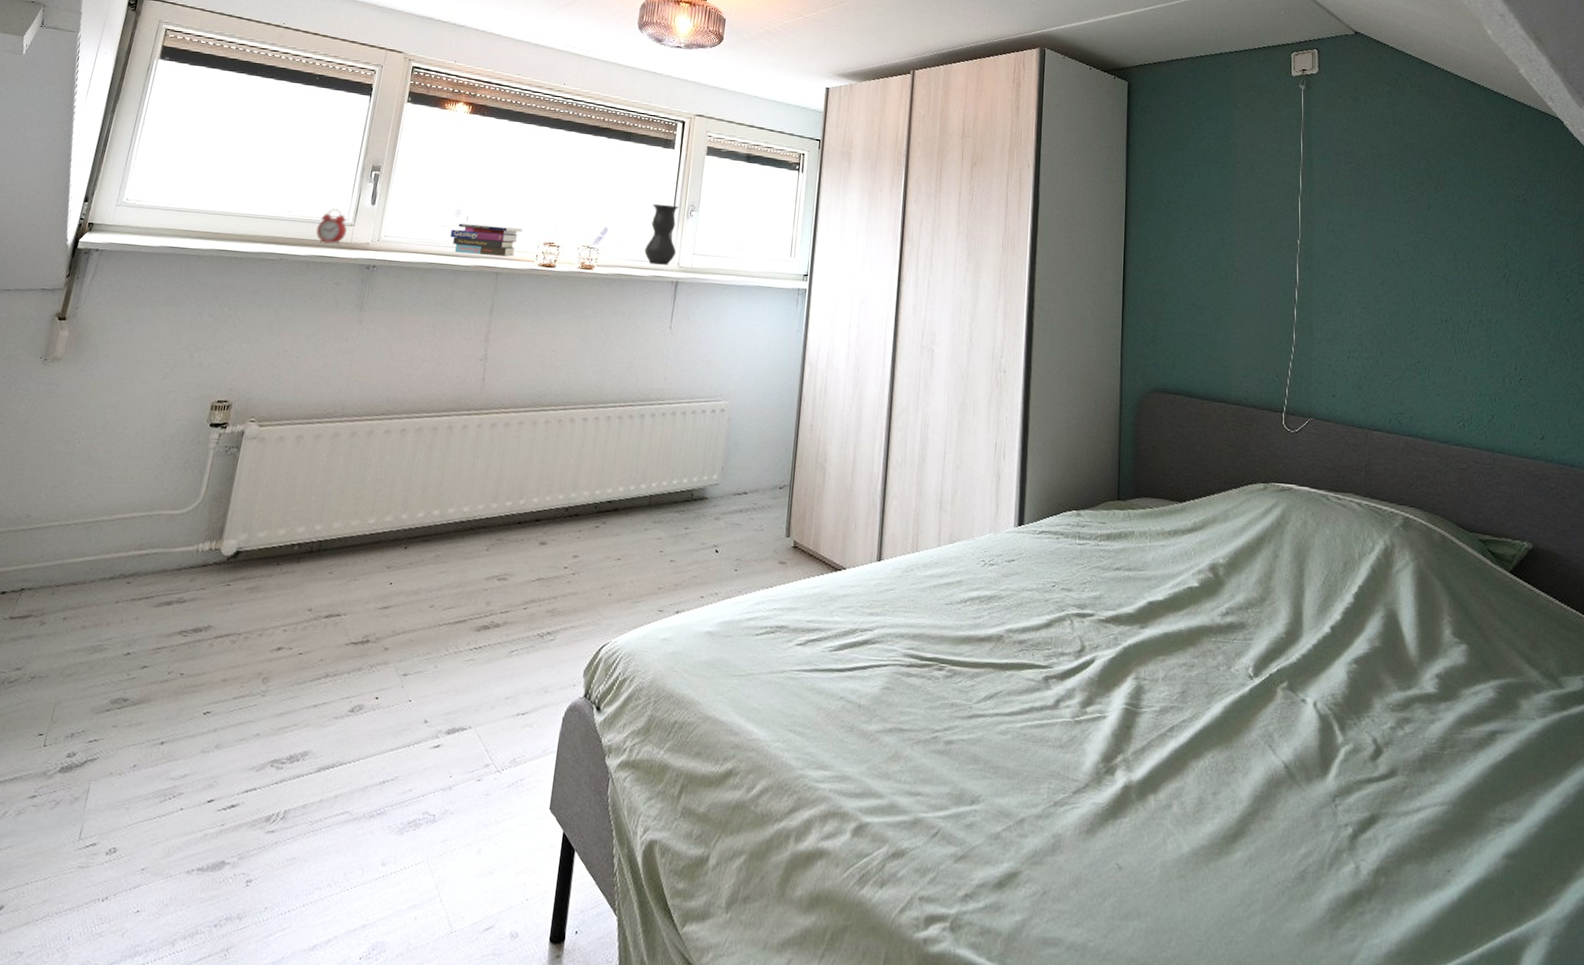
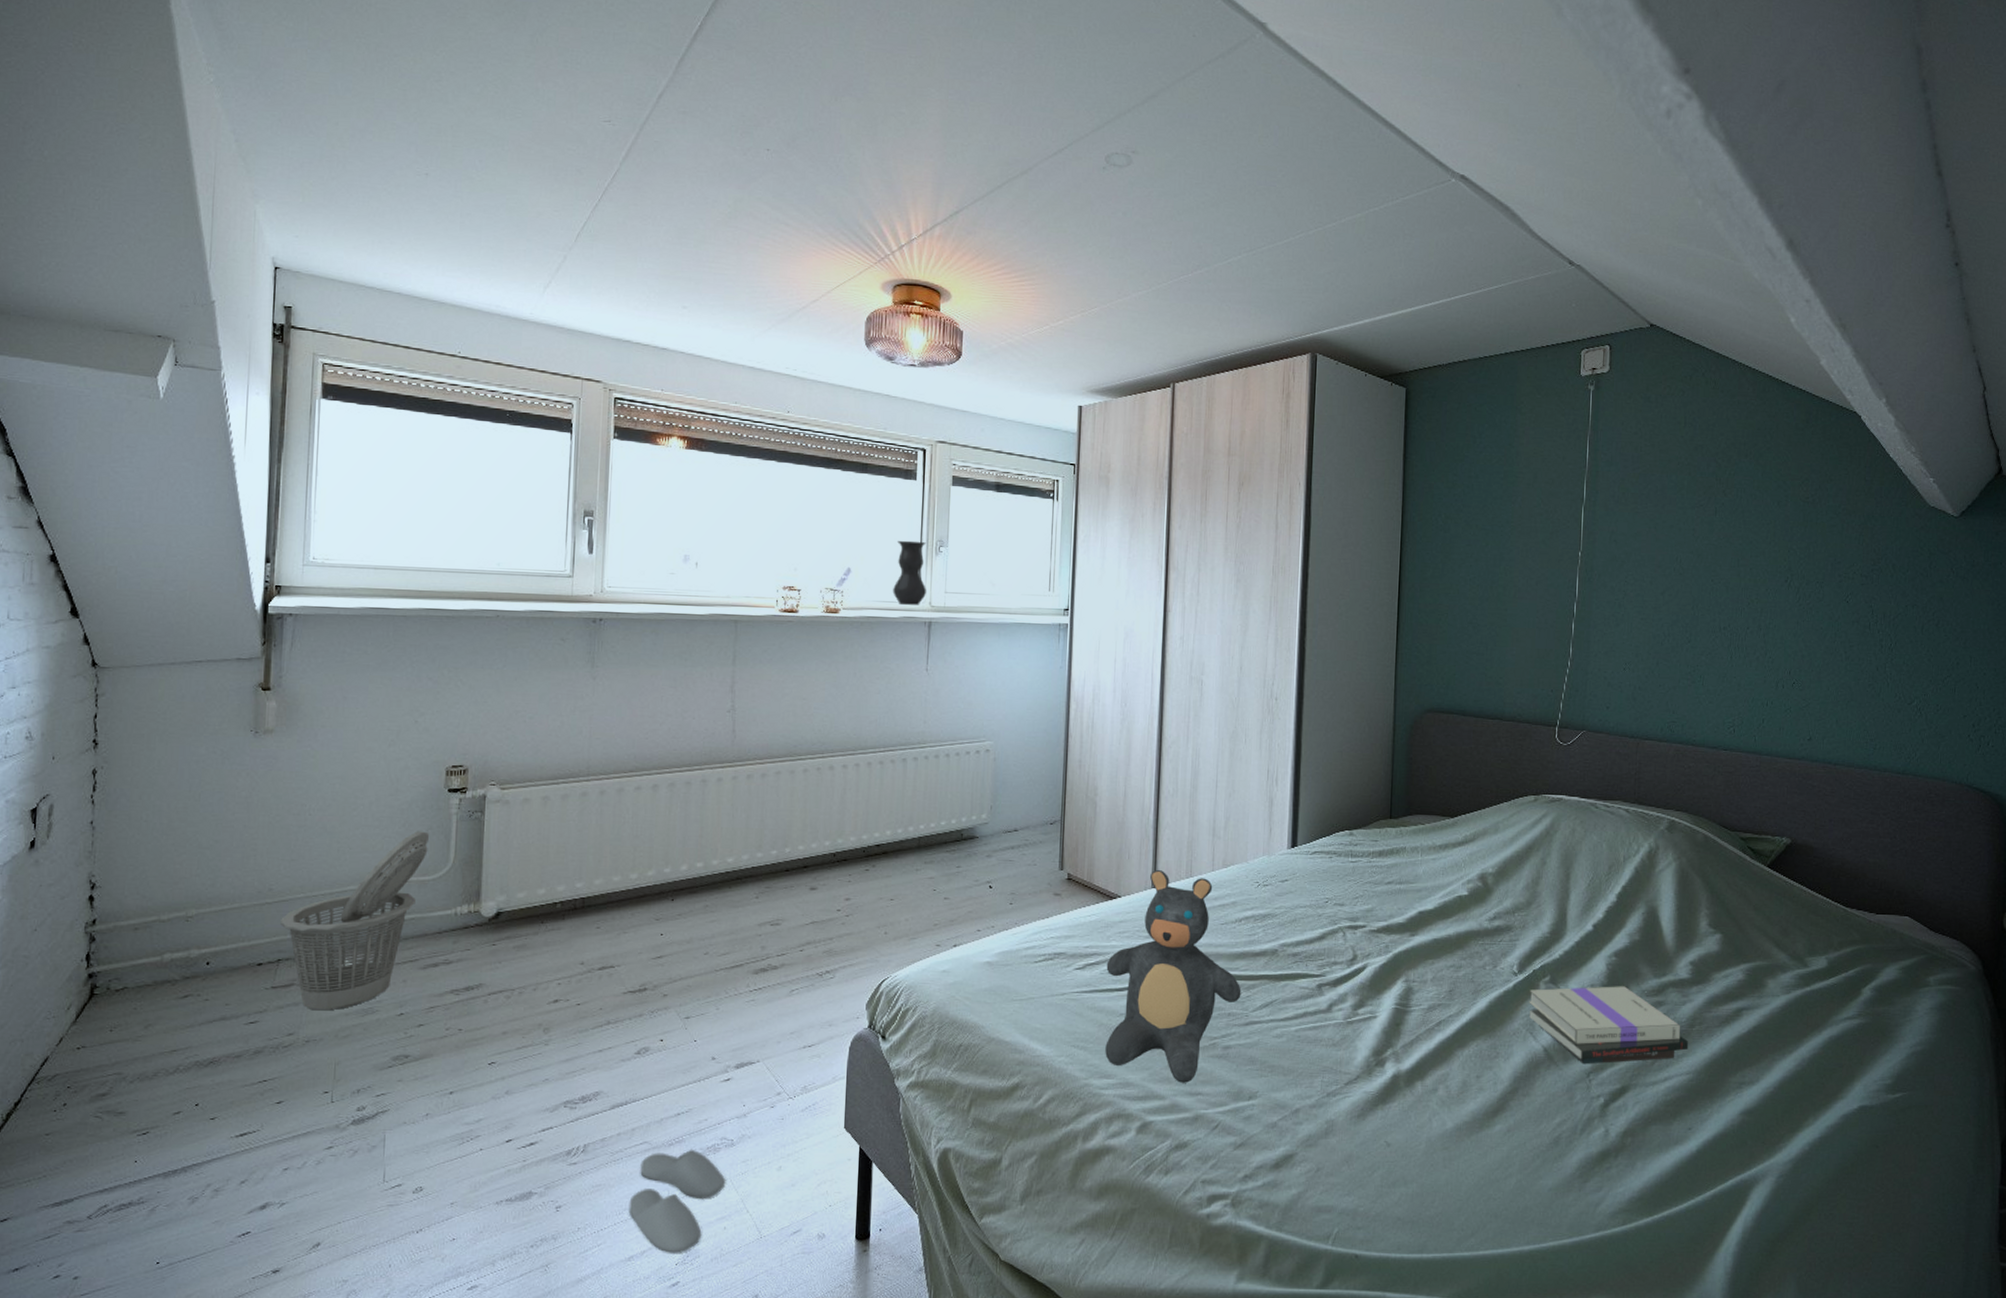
laundry basket: none [31,464,185,645] -> present [280,831,429,1010]
alarm clock: present [316,208,348,246] -> none [531,559,566,599]
slippers: none [319,823,423,945] -> present [628,1149,726,1253]
books: present [450,223,523,257] -> none [680,570,759,604]
stuffed animal: none [822,541,965,781] -> present [1105,869,1241,1083]
books: none [1266,696,1441,787] -> present [1529,986,1689,1065]

